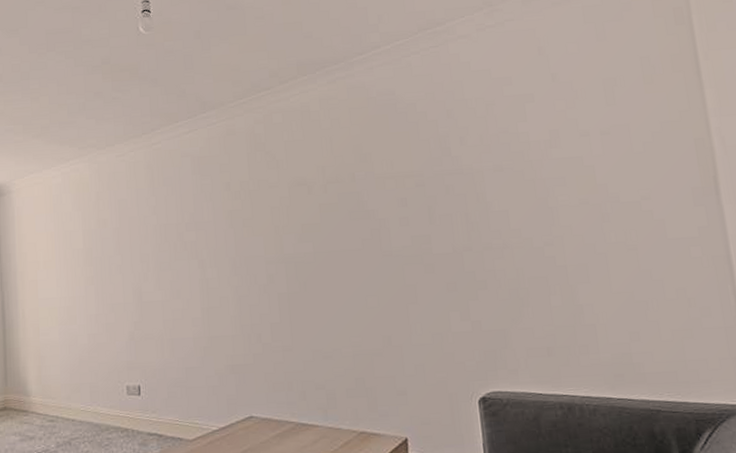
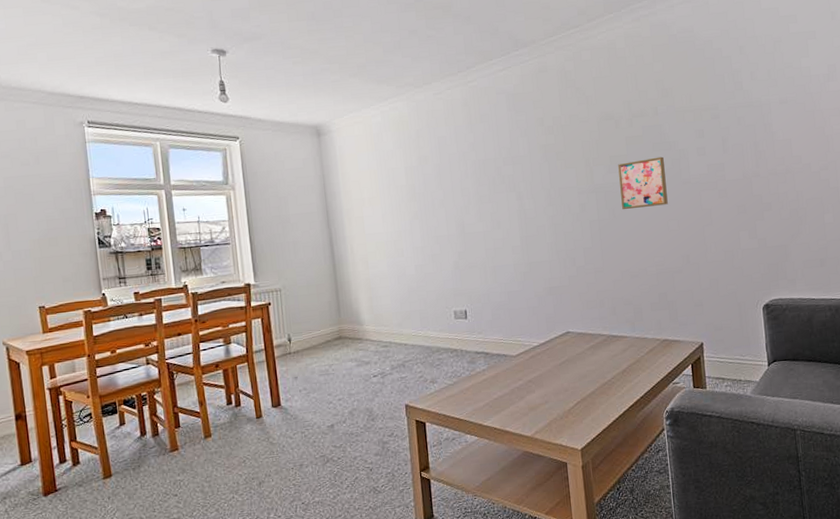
wall art: none [310,226,366,283] -> present [618,156,668,210]

